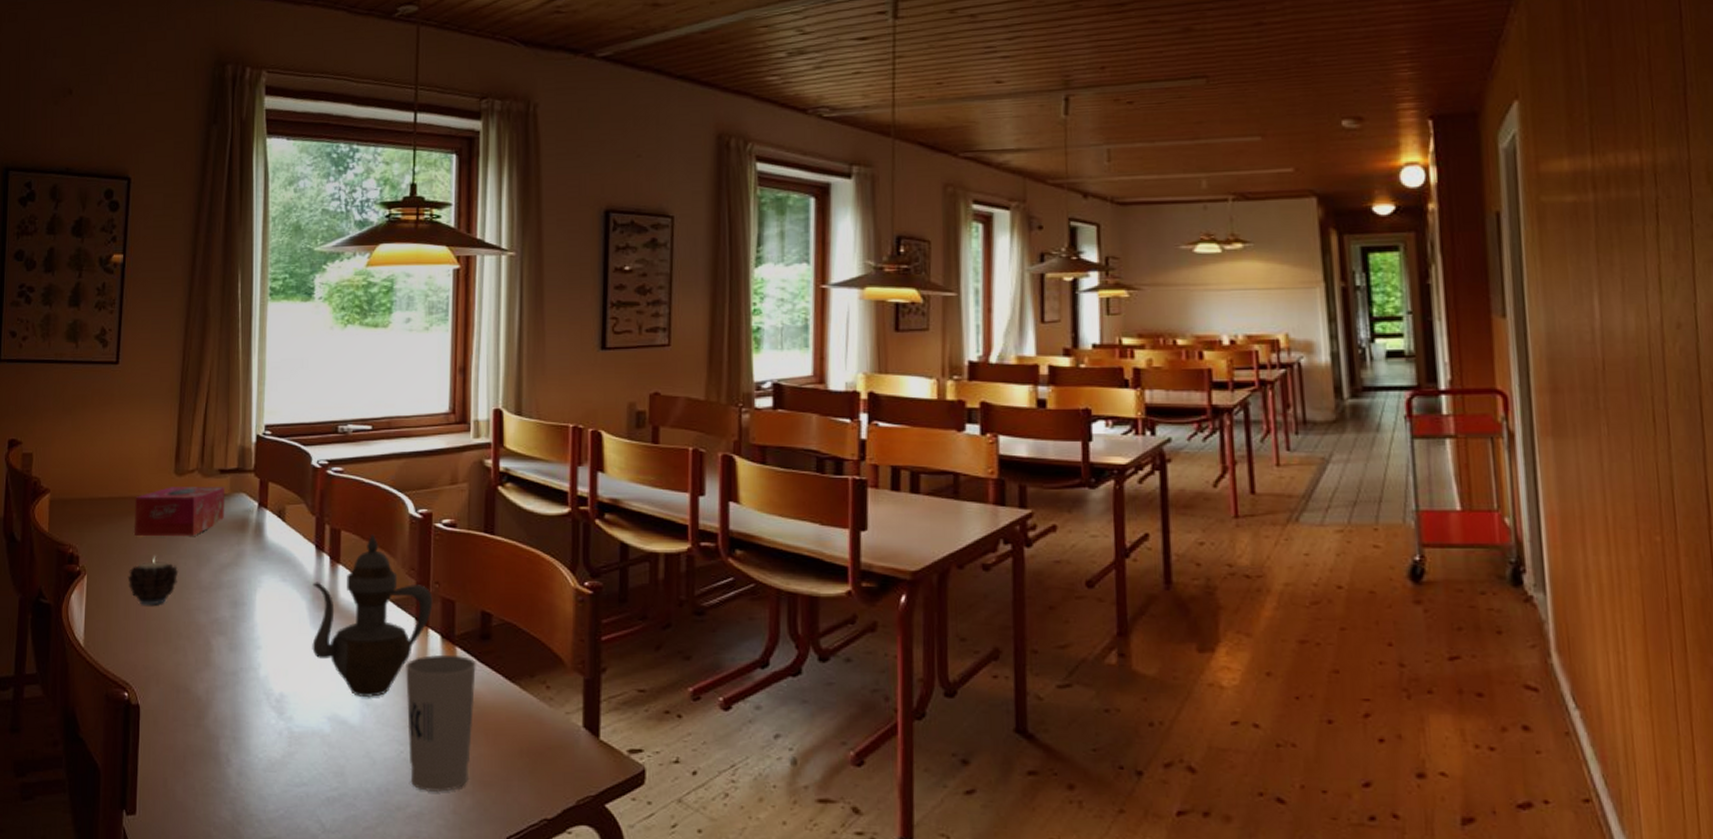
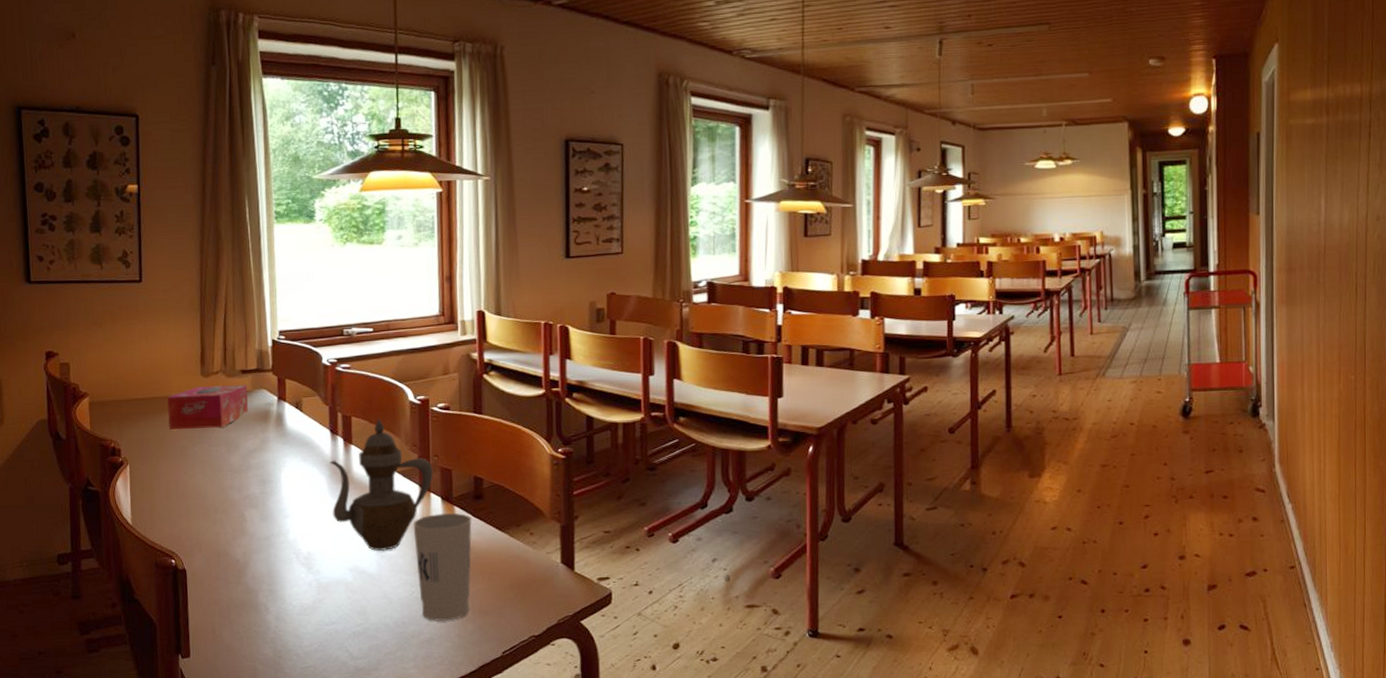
candle: present [127,558,179,606] -> none [166,447,212,487]

